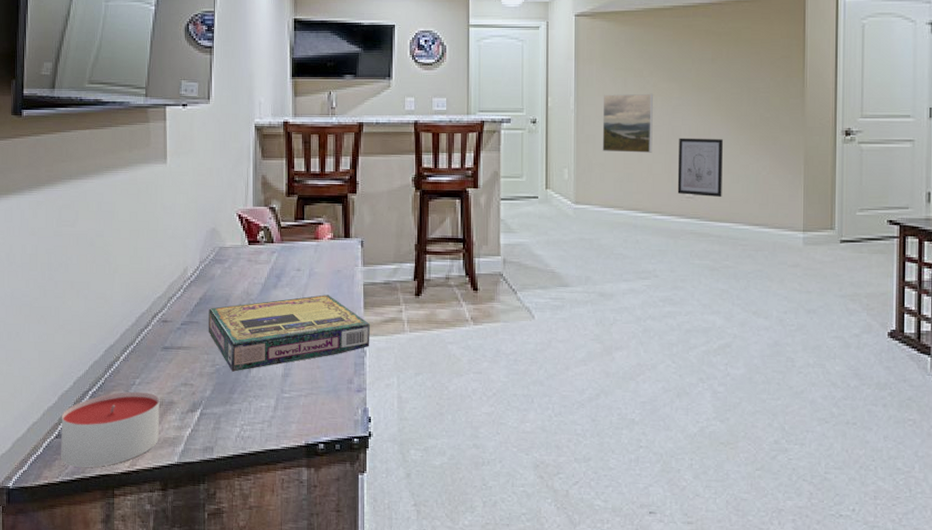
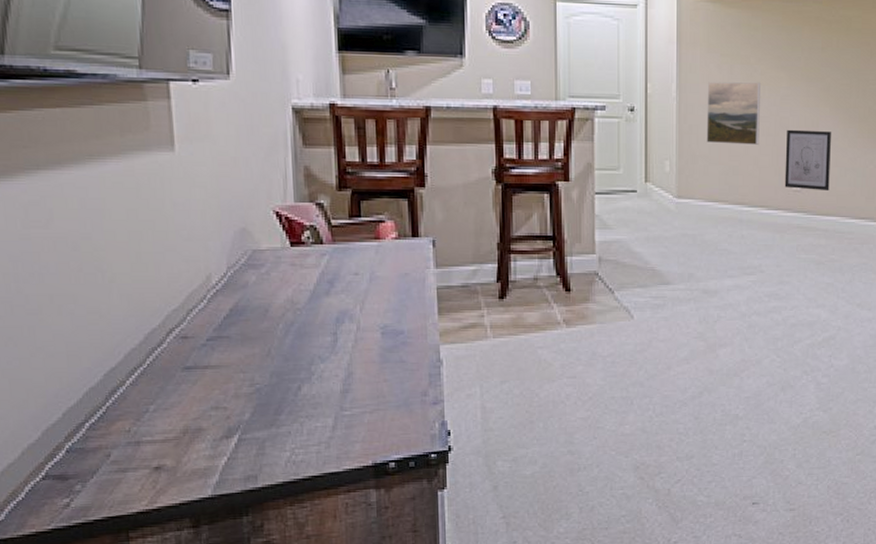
candle: present [61,391,160,468] -> none [48,419,186,511]
video game box: present [208,295,370,372] -> none [242,301,447,391]

